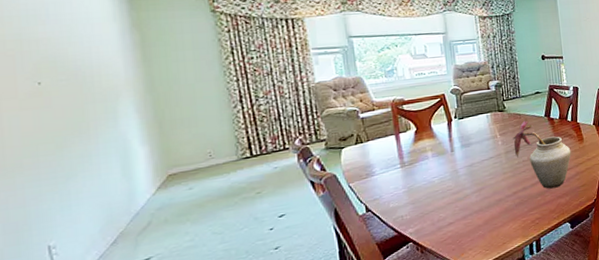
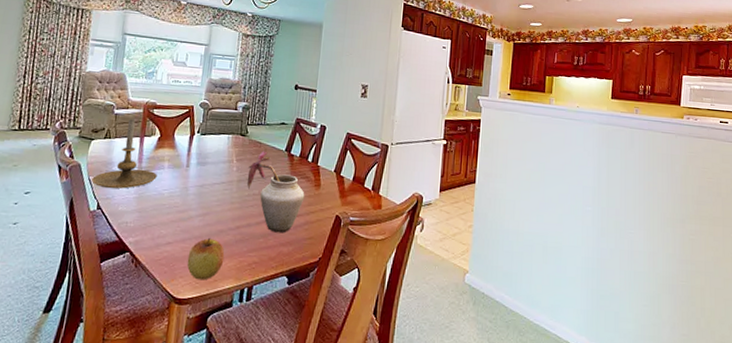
candle holder: none [353,119,423,191] -> present [92,119,157,189]
apple: none [472,208,509,248] -> present [187,237,225,280]

